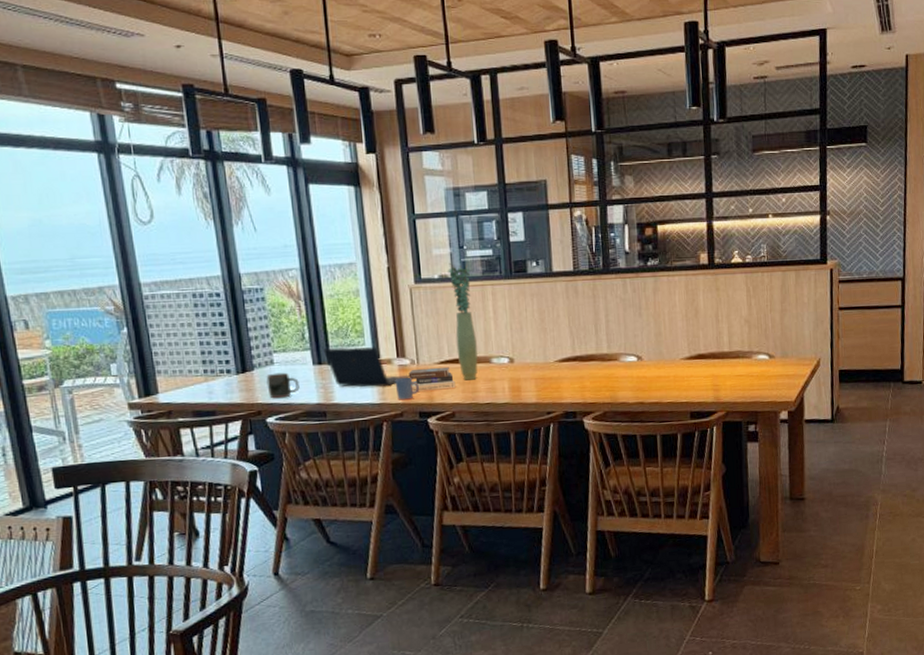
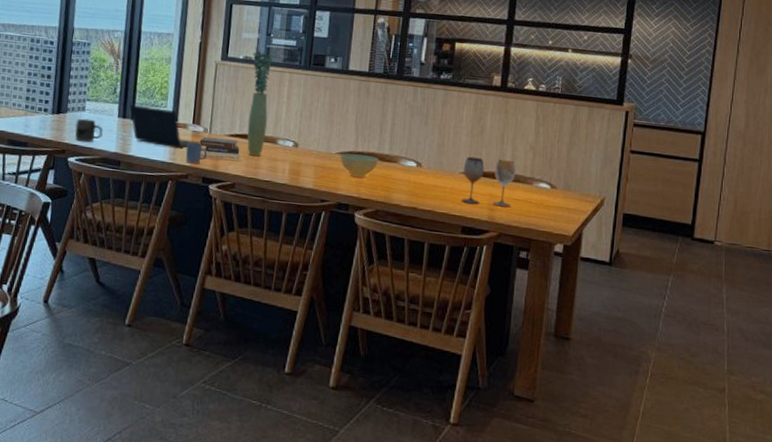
bowl: none [558,358,599,383] -> present [339,153,379,178]
wineglass: none [683,338,734,389] -> present [462,156,516,207]

